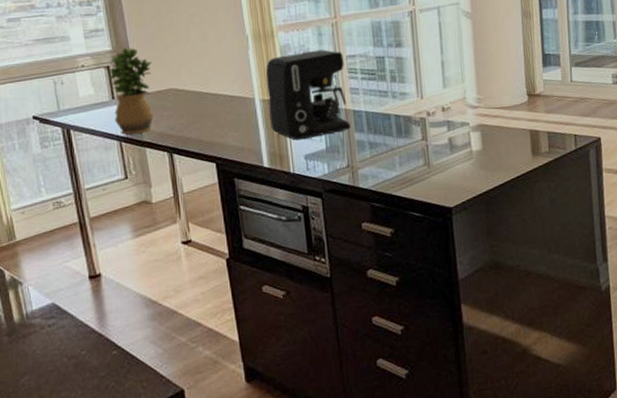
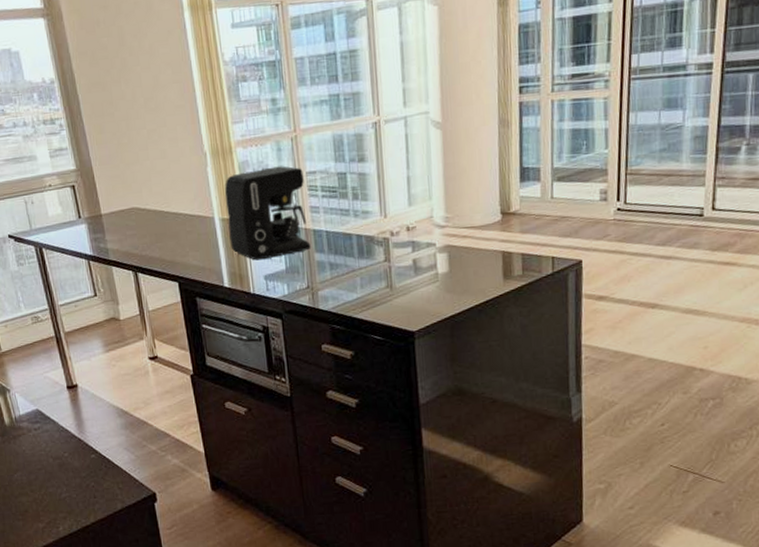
potted plant: present [108,48,154,135] -> none [73,166,118,253]

